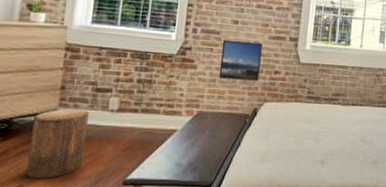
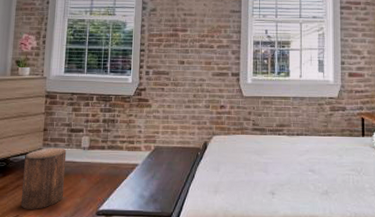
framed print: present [218,40,262,81] -> none [170,80,207,116]

